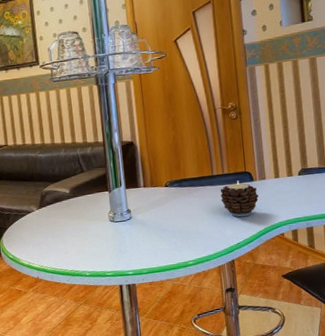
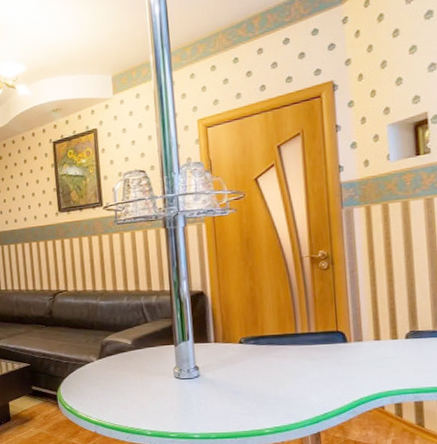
candle: present [220,180,259,217] -> none [305,340,353,384]

